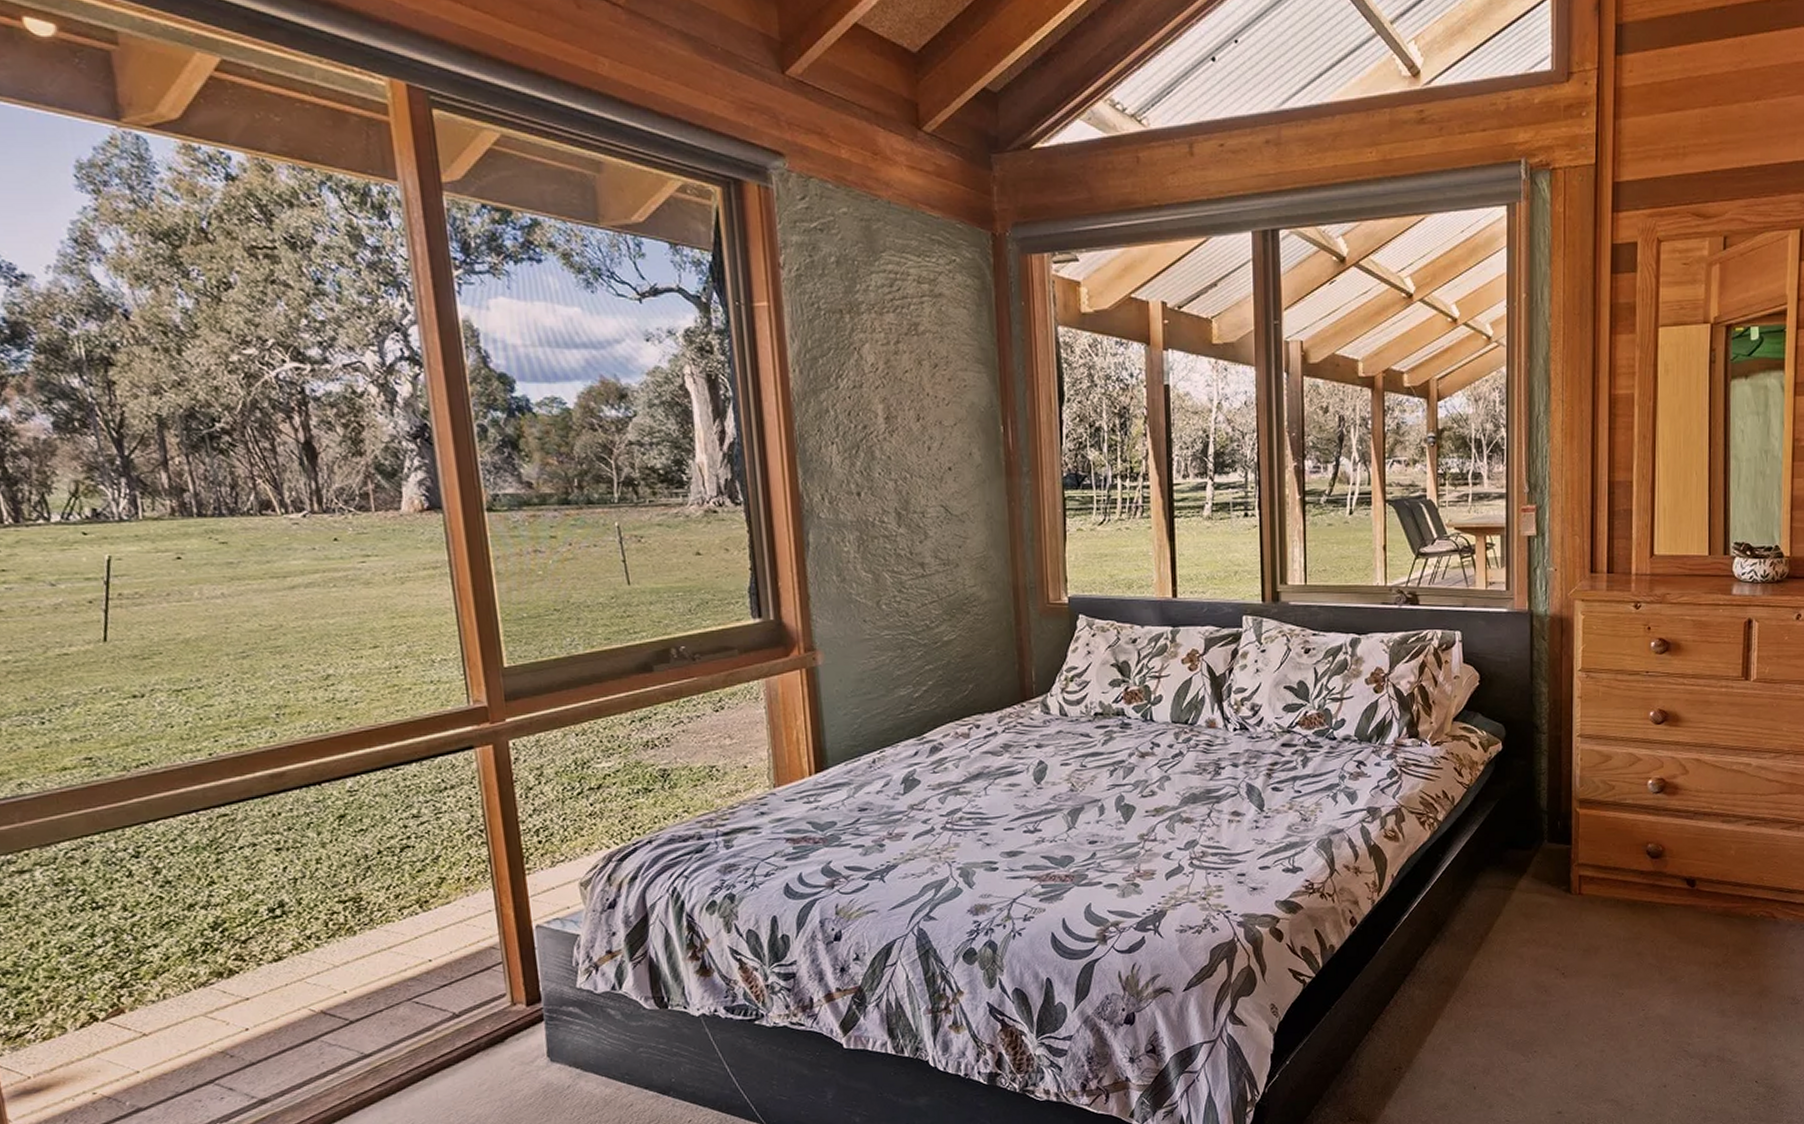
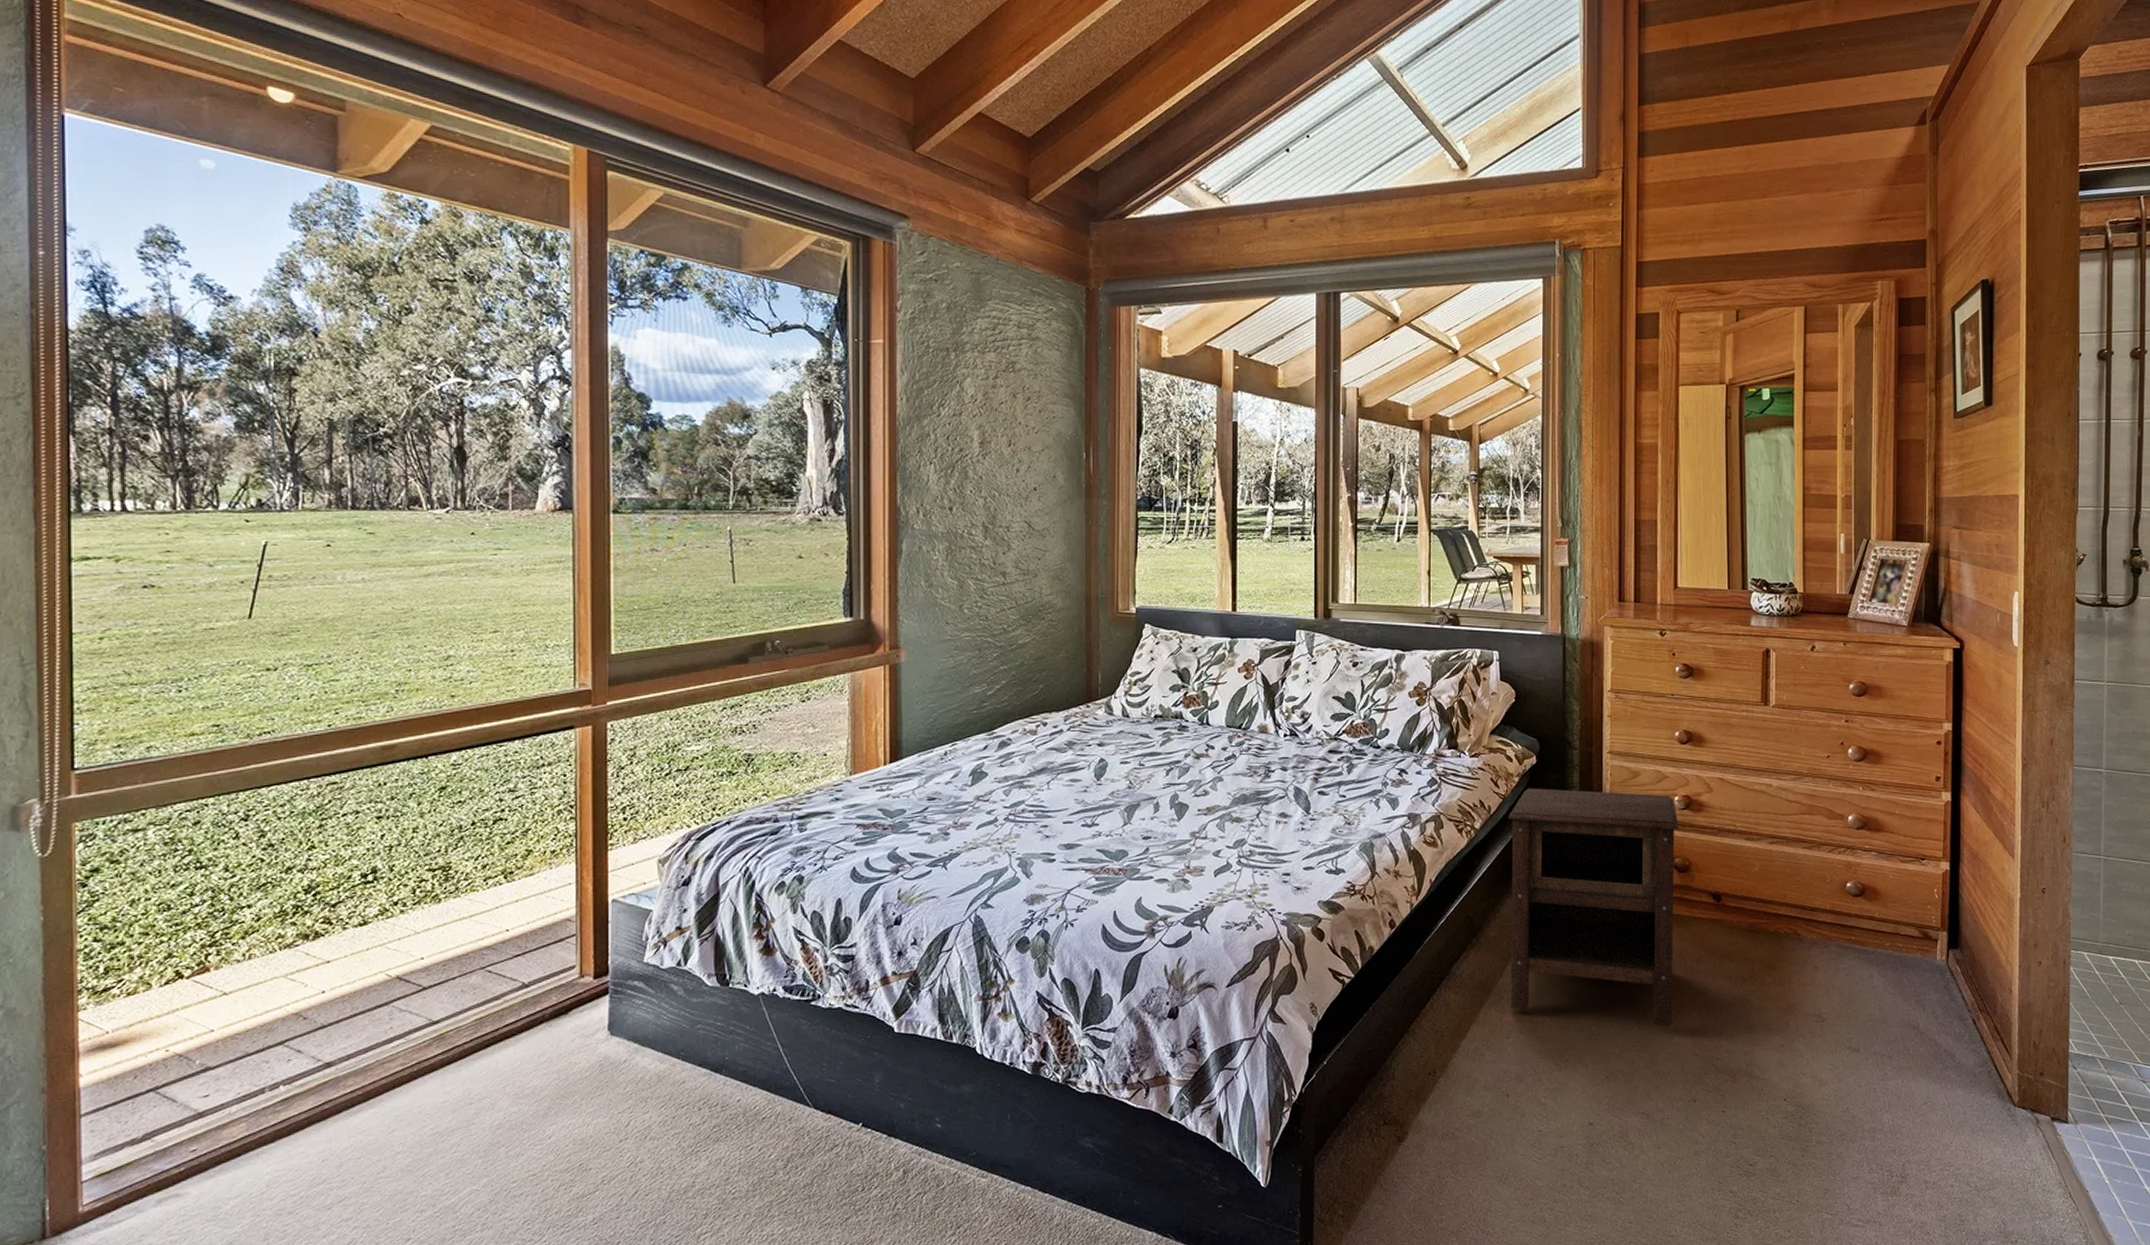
nightstand: none [1472,776,1652,1015] -> present [1507,788,1679,1027]

